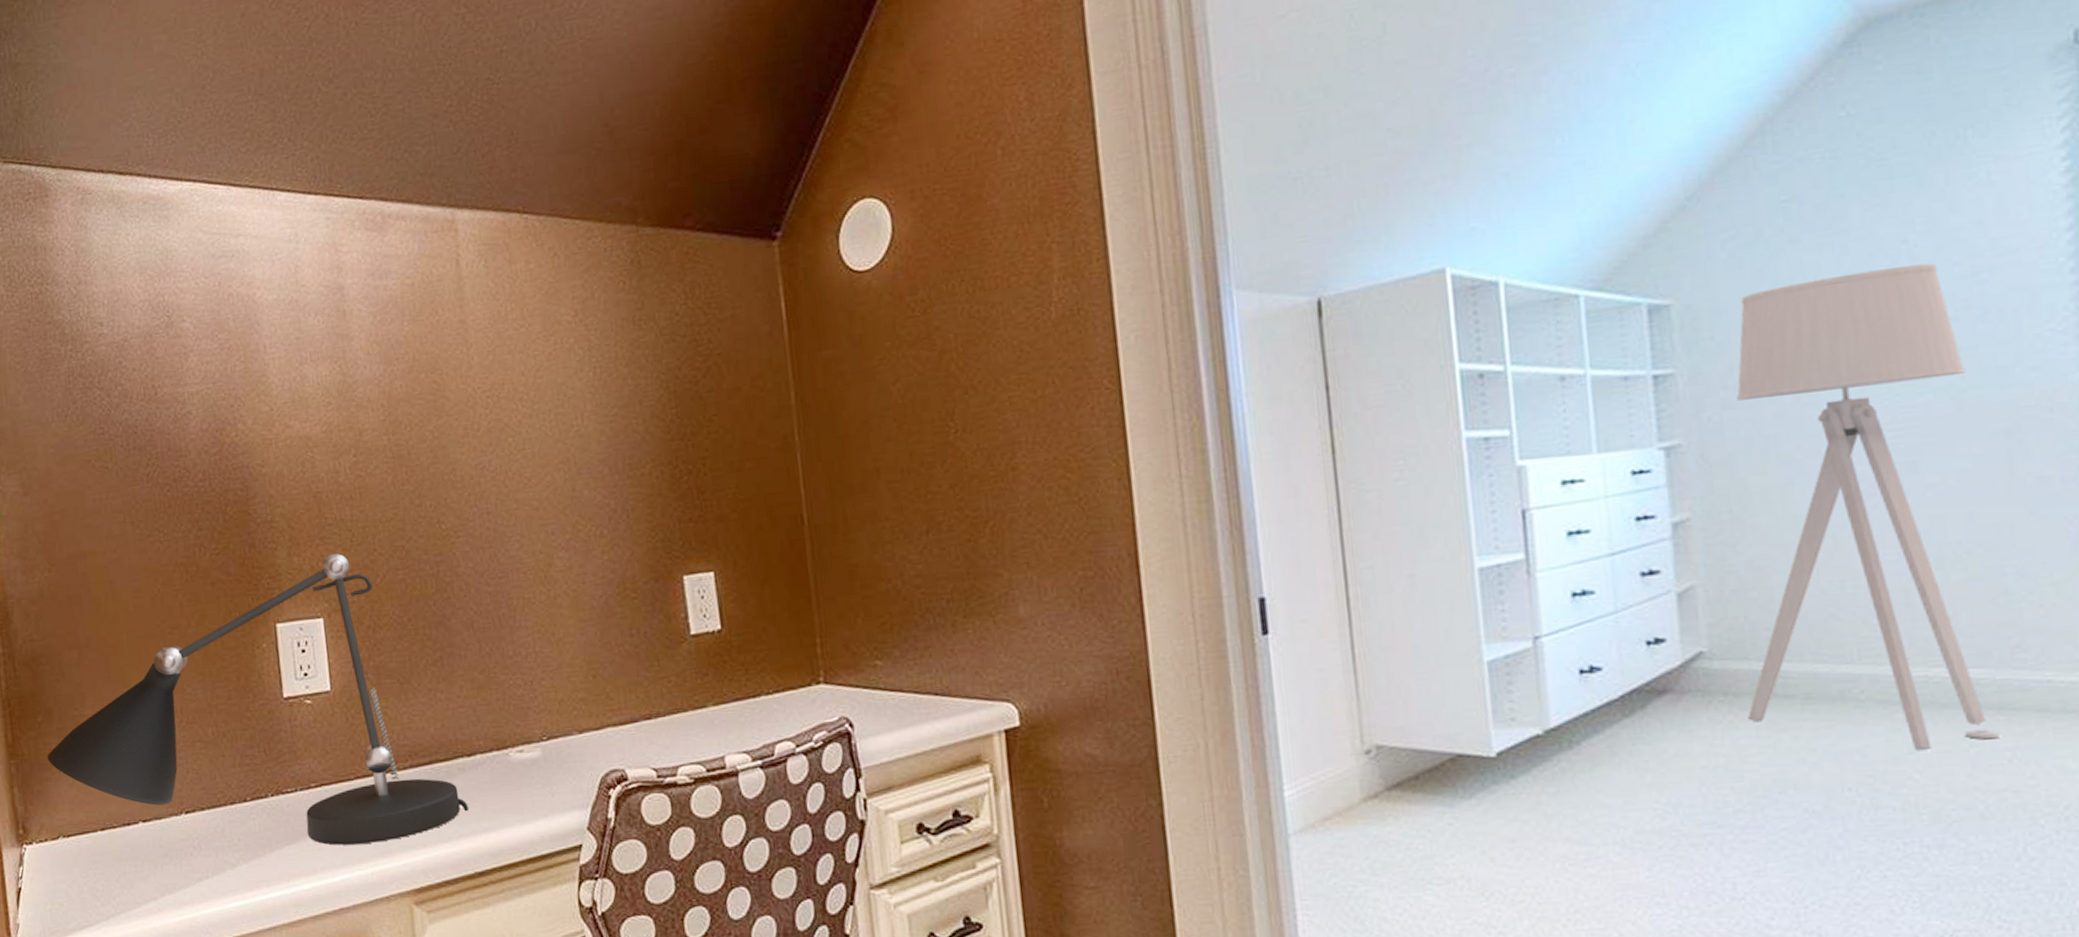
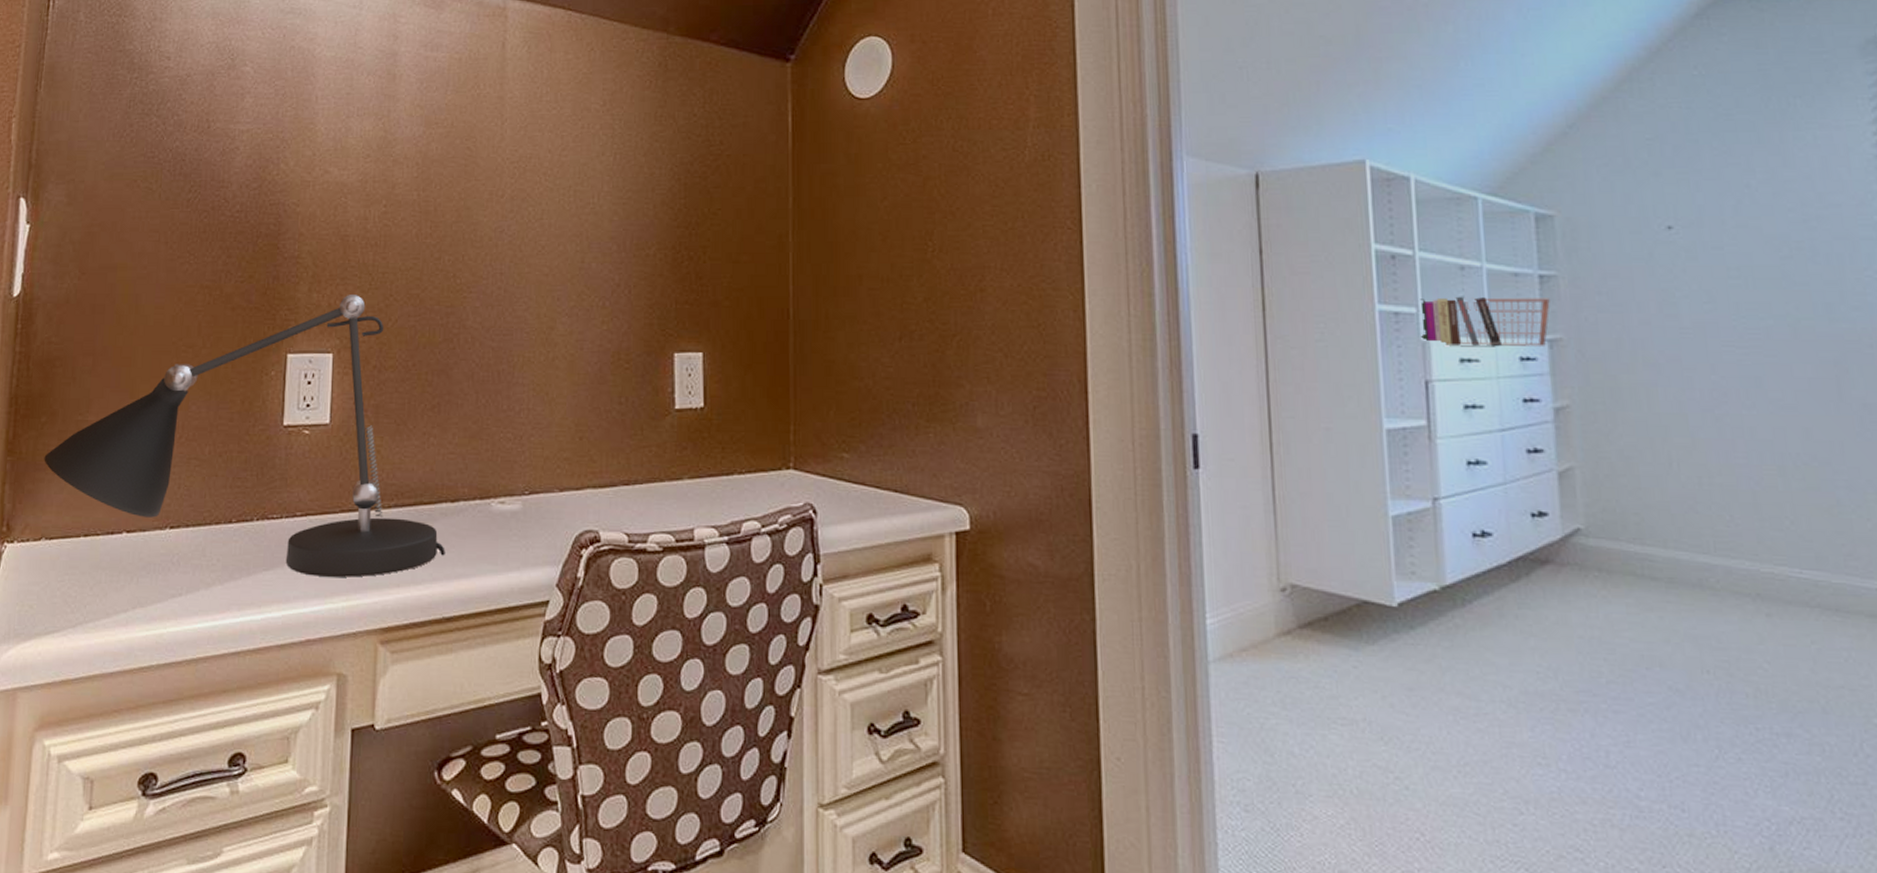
books: none [1514,409,1612,468] -> present [1420,296,1503,347]
basket: none [1556,400,1667,466] -> present [1456,297,1550,346]
floor lamp: present [1737,263,2000,751] -> none [1609,207,1837,643]

